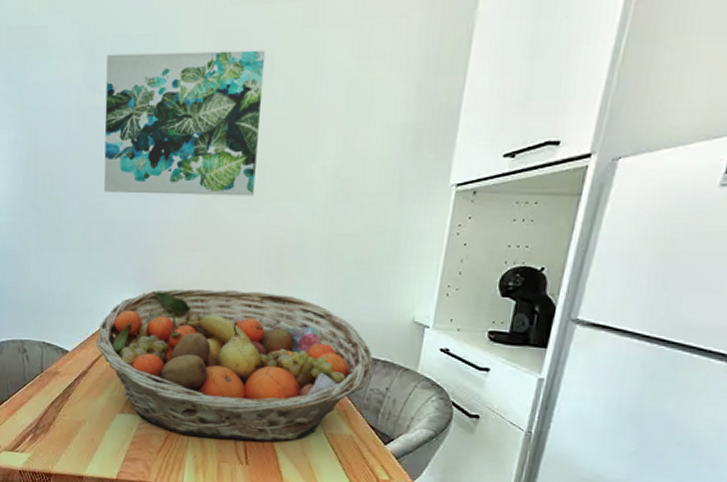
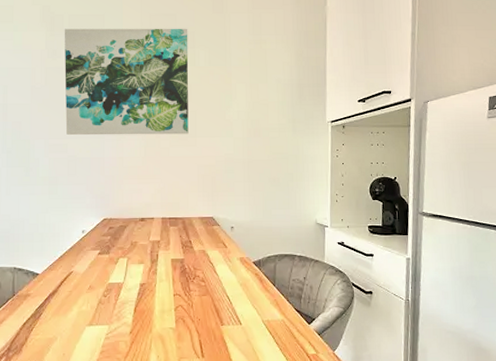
fruit basket: present [96,289,373,442] -> none [64,209,292,339]

